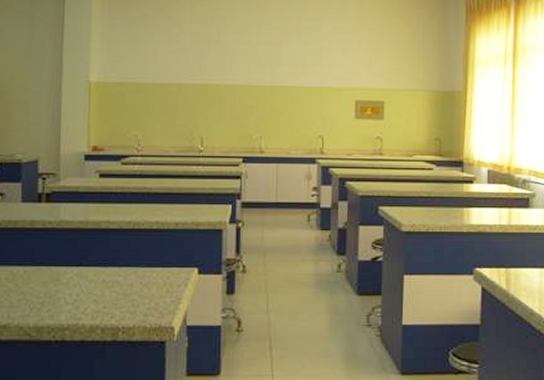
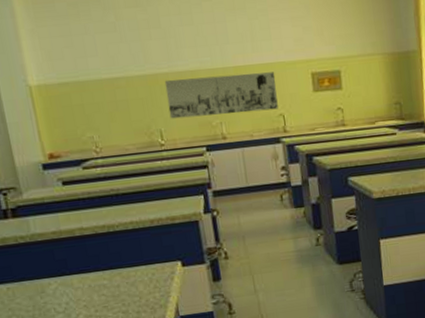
wall art: none [213,91,320,131] -> present [164,72,278,119]

